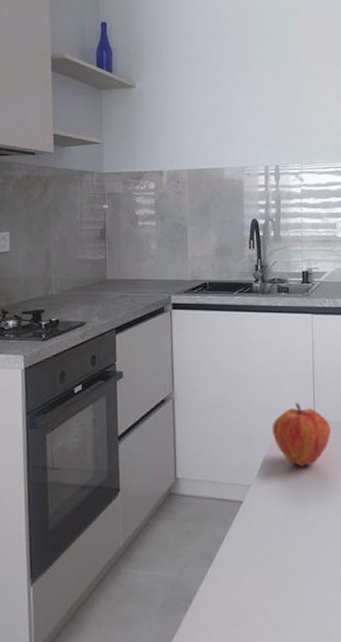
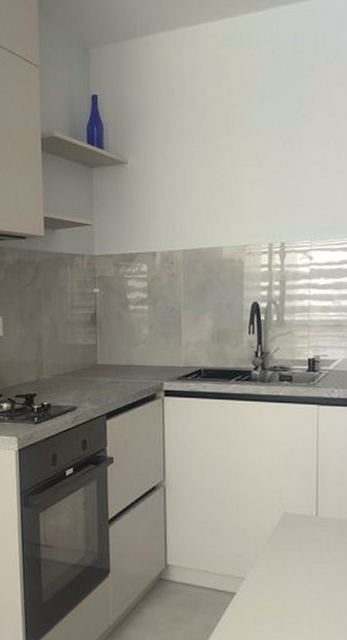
fruit: present [272,402,331,467] -> none [269,497,335,564]

